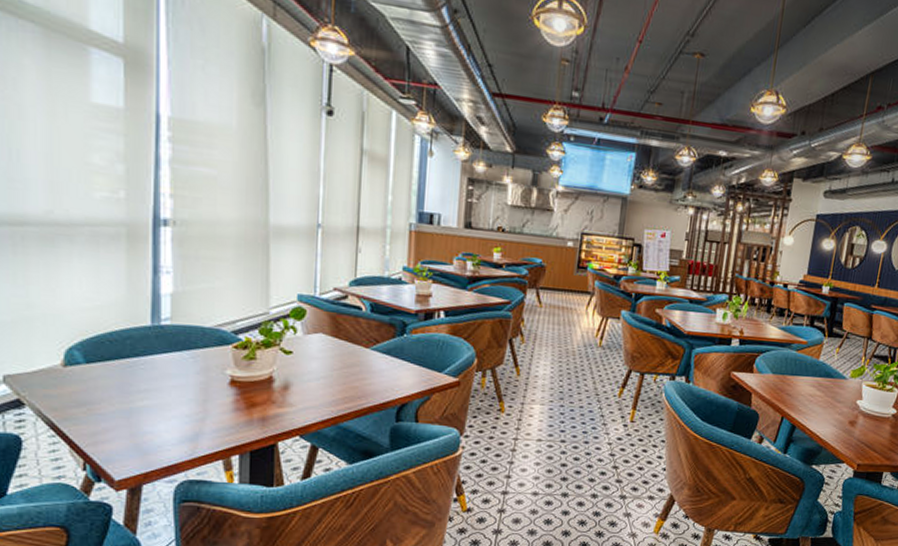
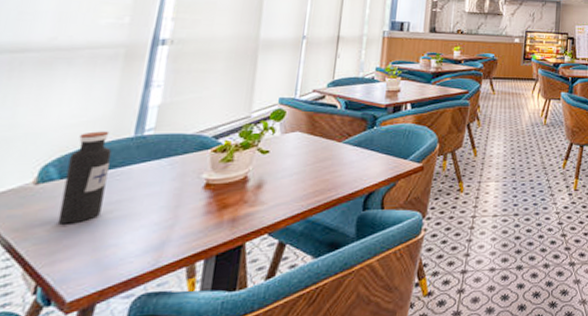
water bottle: none [91,317,131,409] -> present [57,131,112,224]

